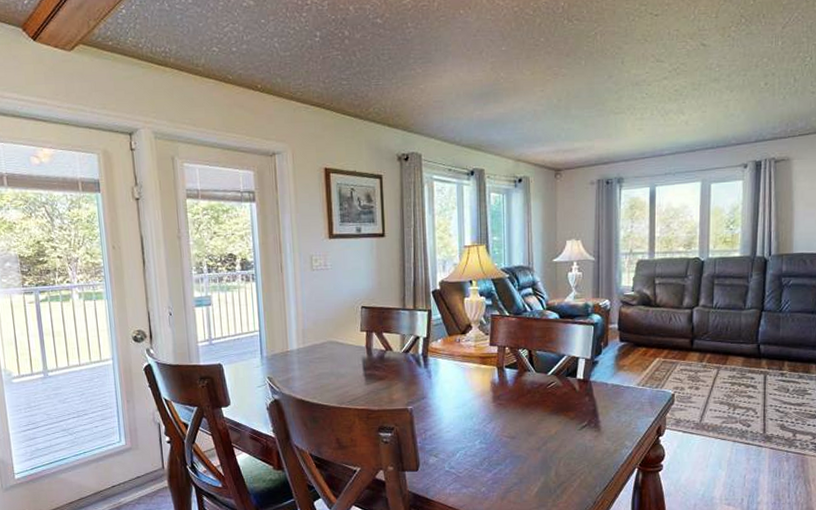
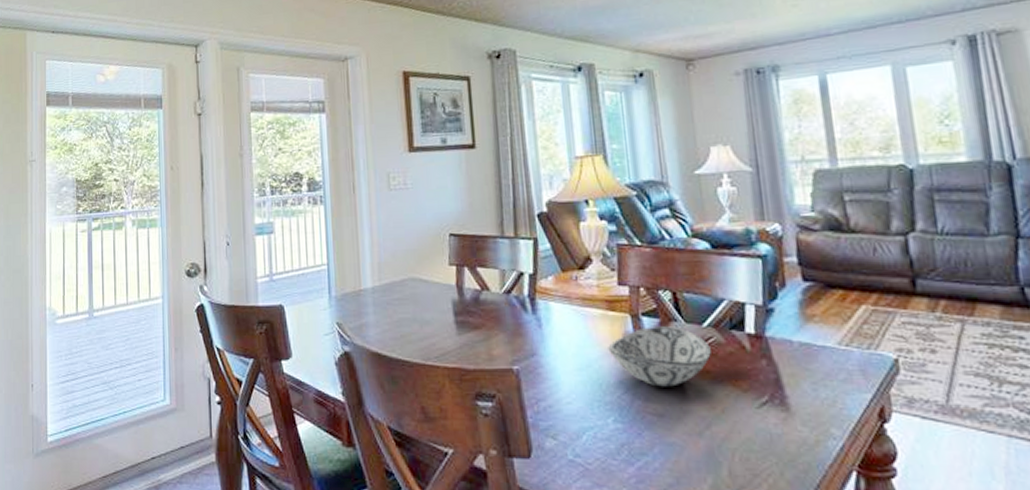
decorative bowl: none [479,375,552,418] -> present [608,326,711,387]

